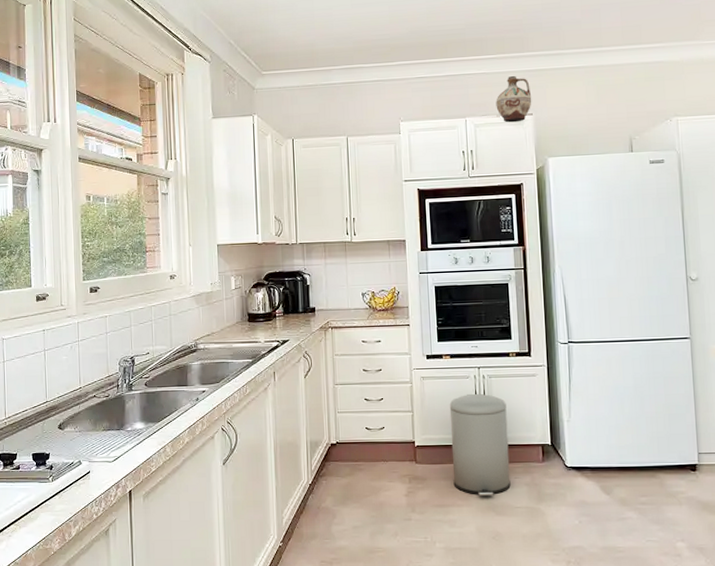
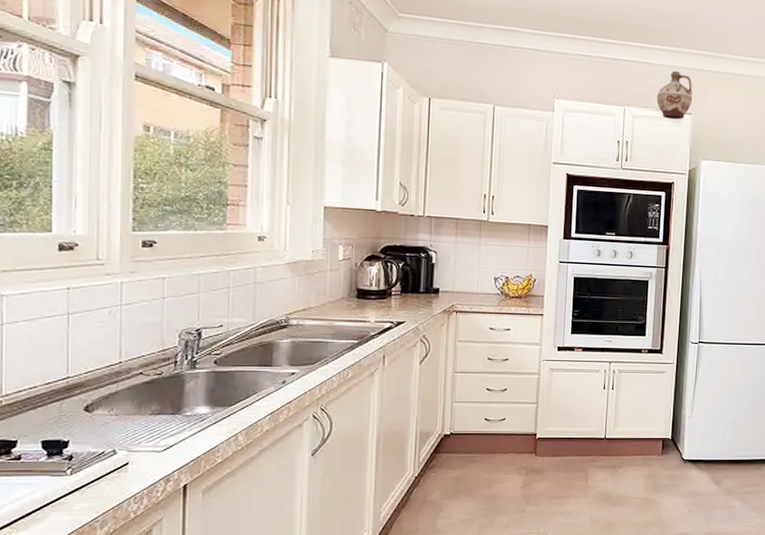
pedal bin: present [449,393,511,495] -> none [572,387,633,487]

